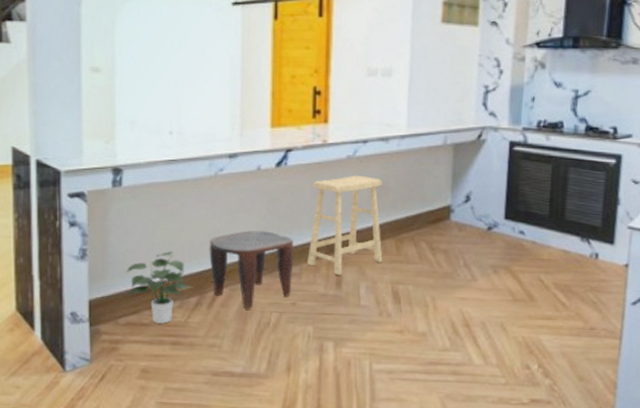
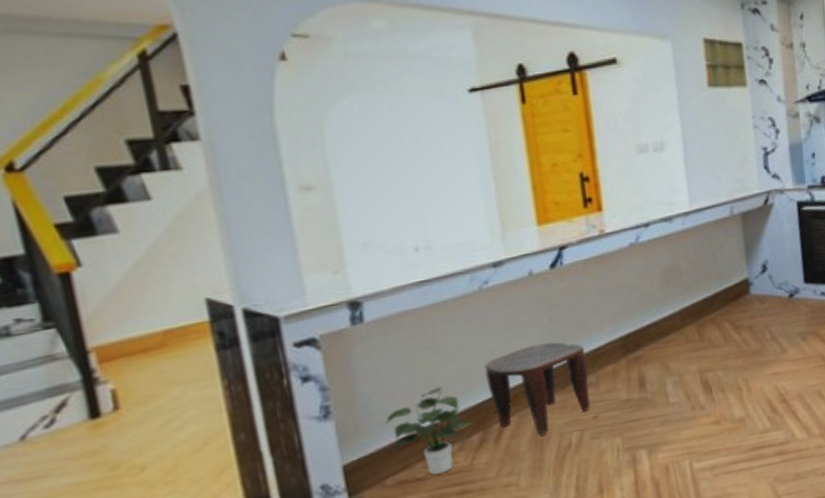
stool: present [307,175,383,275] -> none [595,262,686,376]

